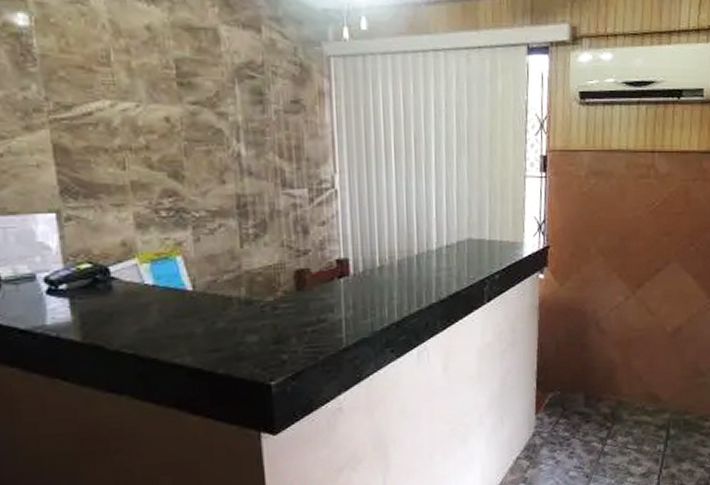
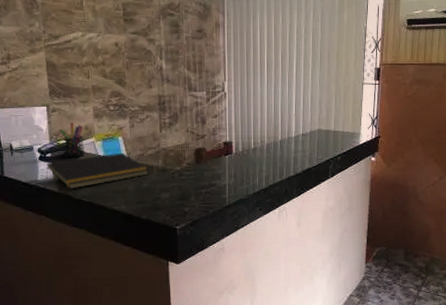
notepad: none [59,279,226,337] -> present [46,152,149,189]
pen holder: none [78,236,122,291] -> present [58,122,84,159]

